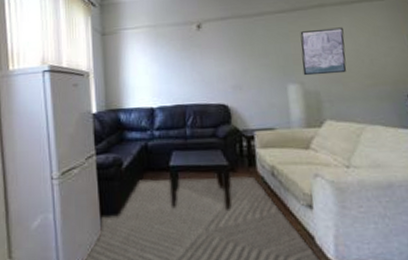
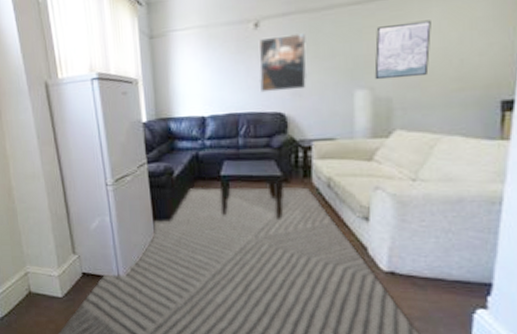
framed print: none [201,35,246,86] -> present [258,33,308,93]

